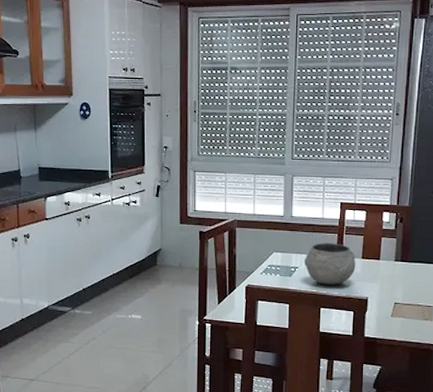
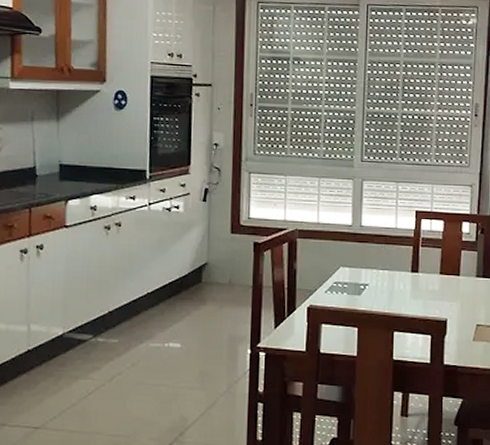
bowl: present [304,243,356,285] -> none [376,256,433,305]

